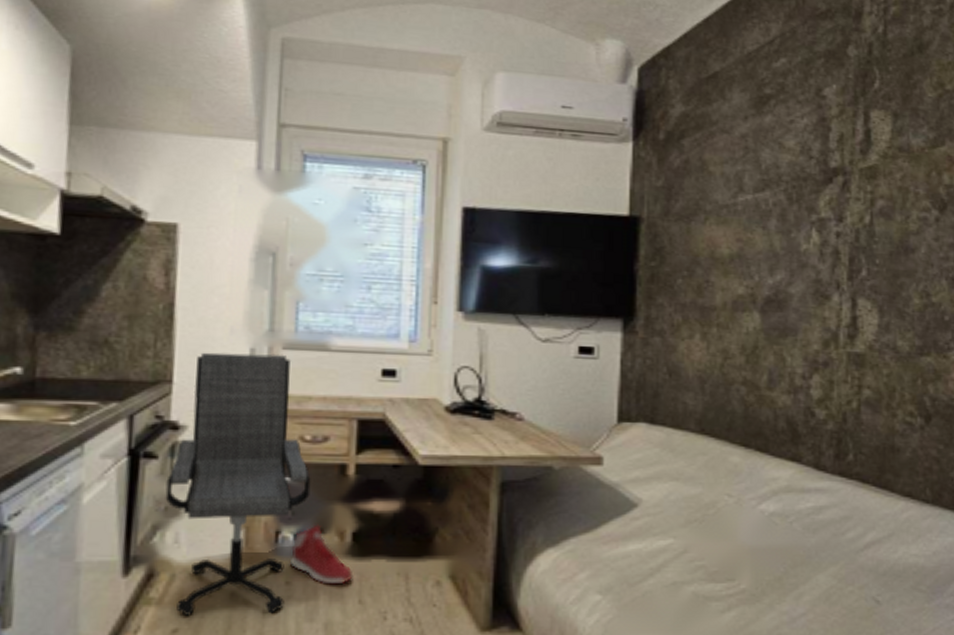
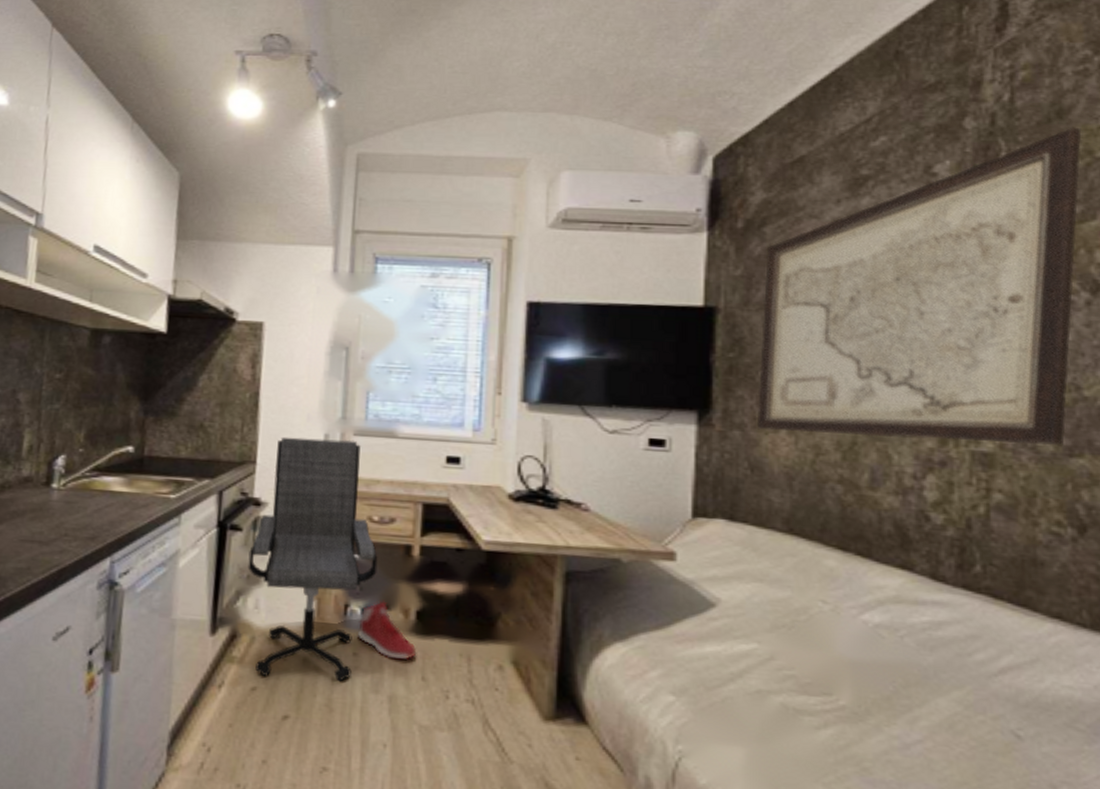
wall art: none [674,61,936,347] -> present [756,128,1082,447]

